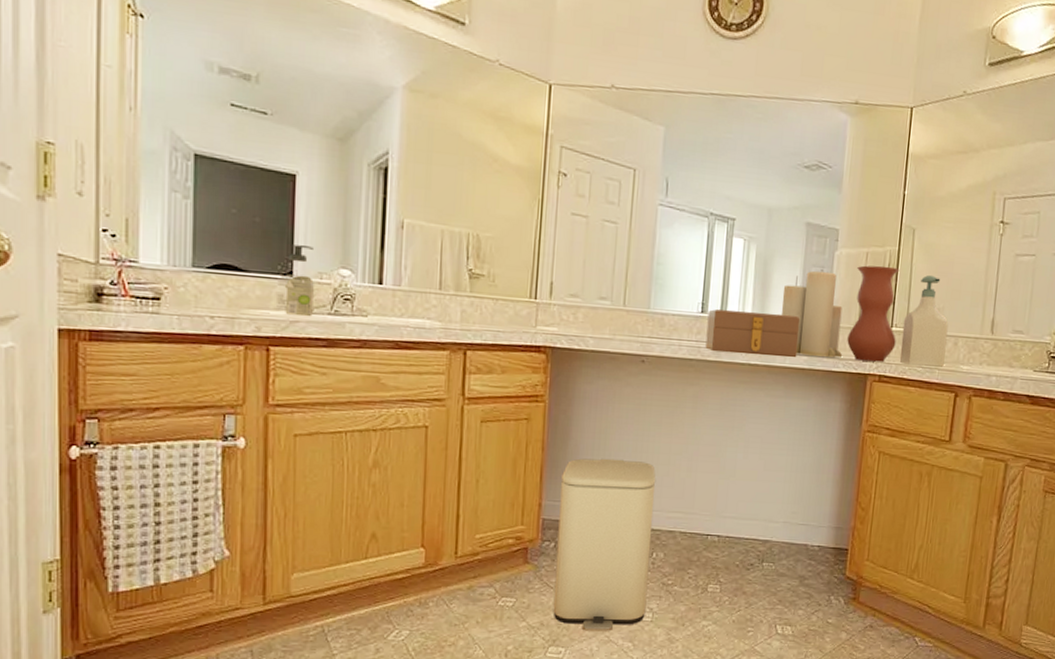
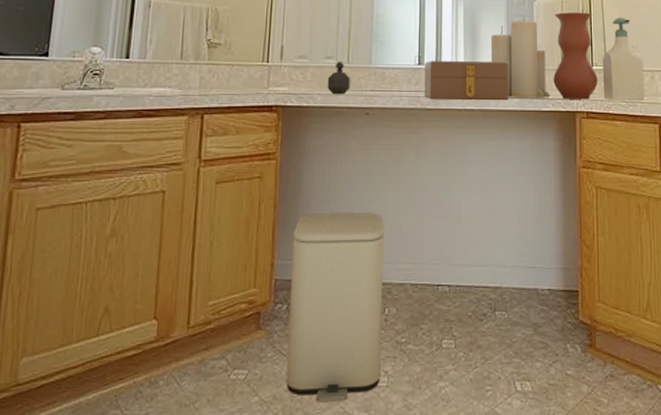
soap dispenser: present [277,245,314,317] -> none [31,28,69,93]
perfume bottle: none [600,303,627,340] -> present [327,62,351,95]

